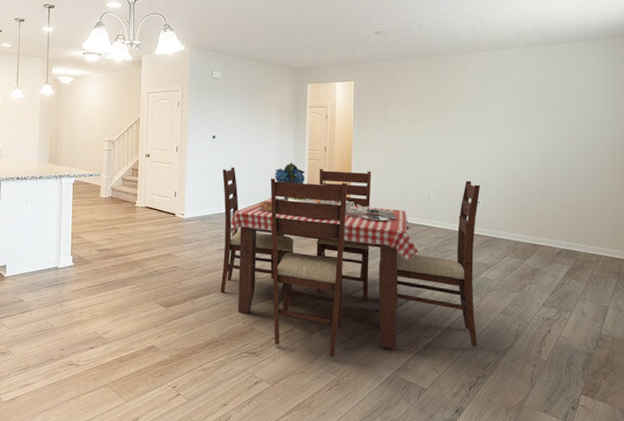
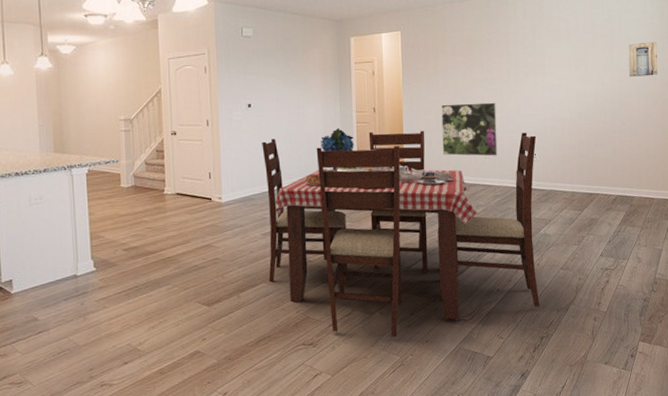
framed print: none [388,149,442,200] -> present [441,102,498,157]
wall art: none [578,105,610,138] -> present [628,42,658,77]

